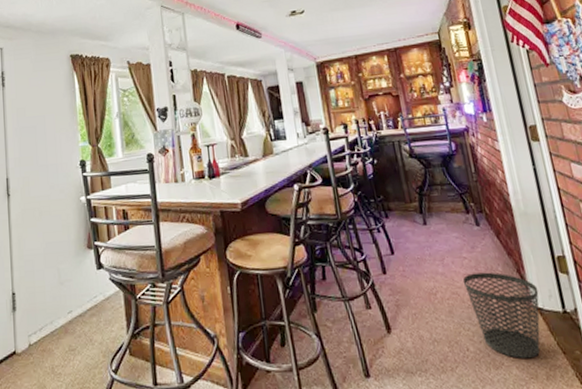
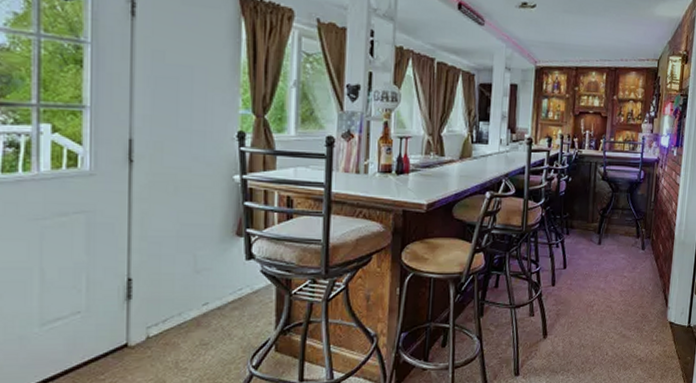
wastebasket: present [462,272,541,359] -> none [618,290,675,363]

